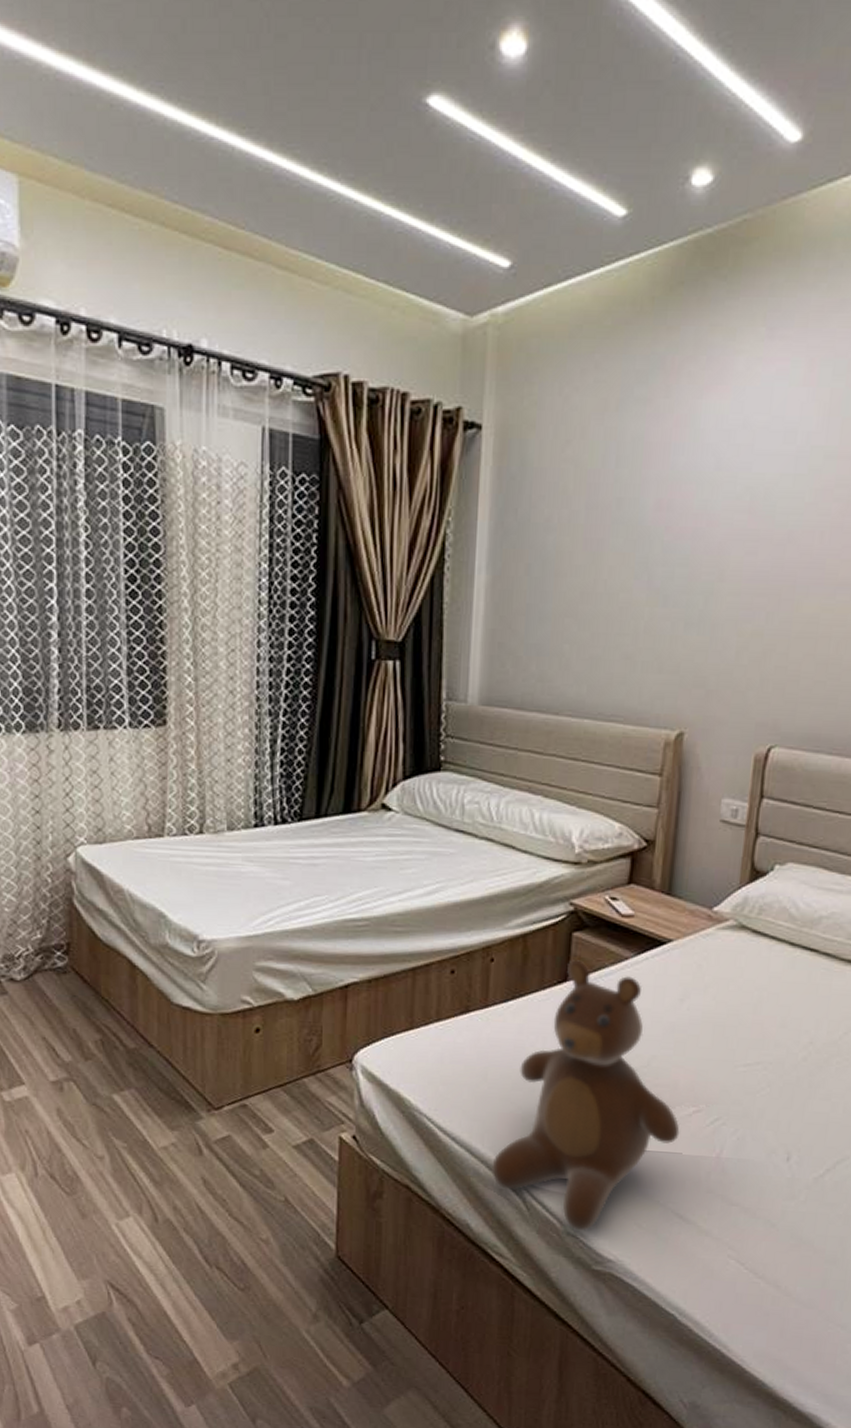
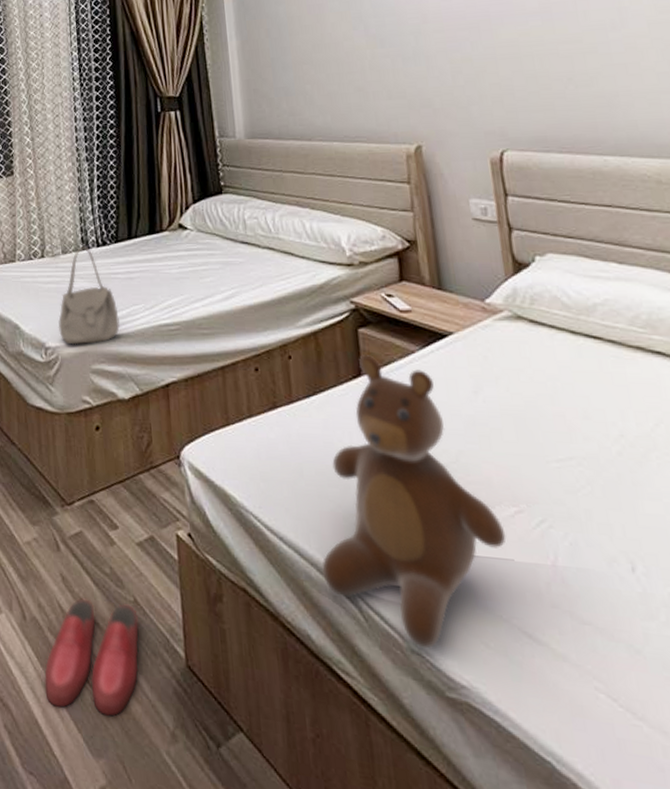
slippers: none [177,1199,287,1305] -> present [44,598,139,717]
handbag: none [216,823,295,939] -> present [58,246,120,345]

